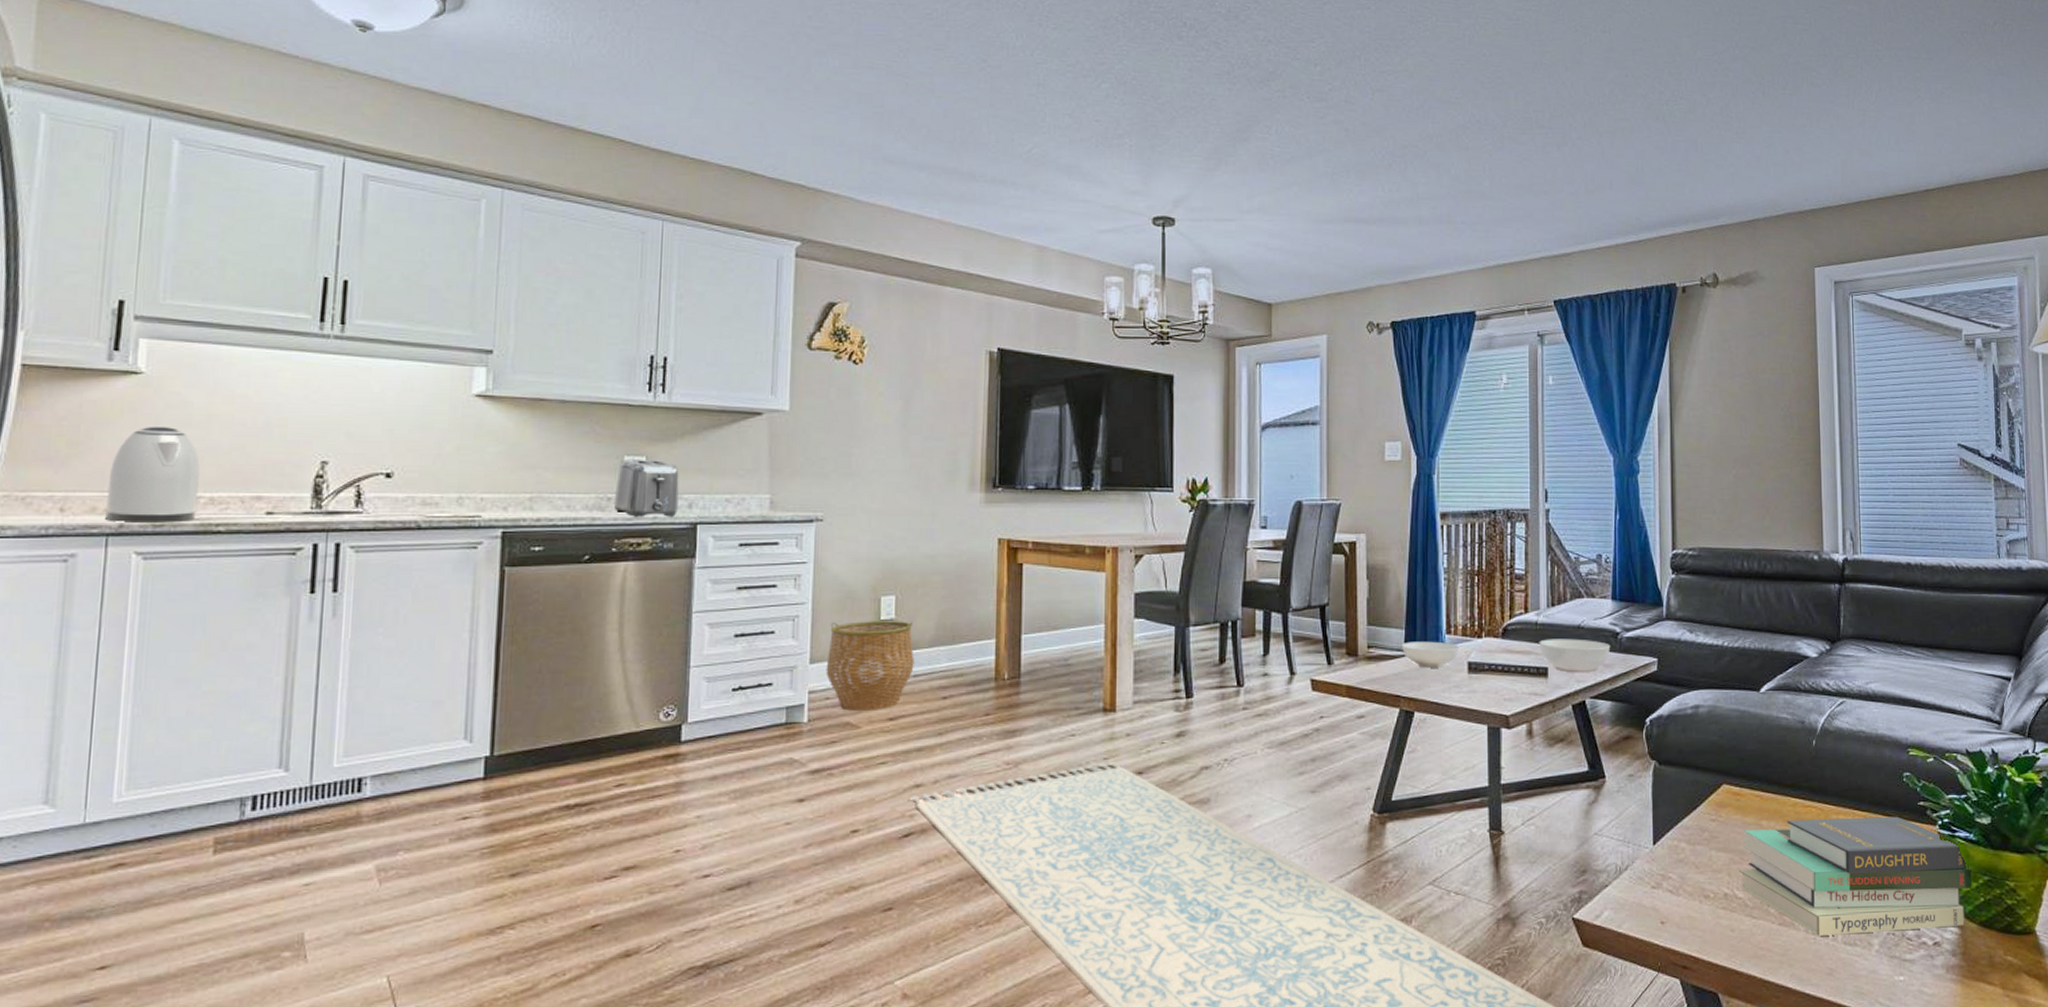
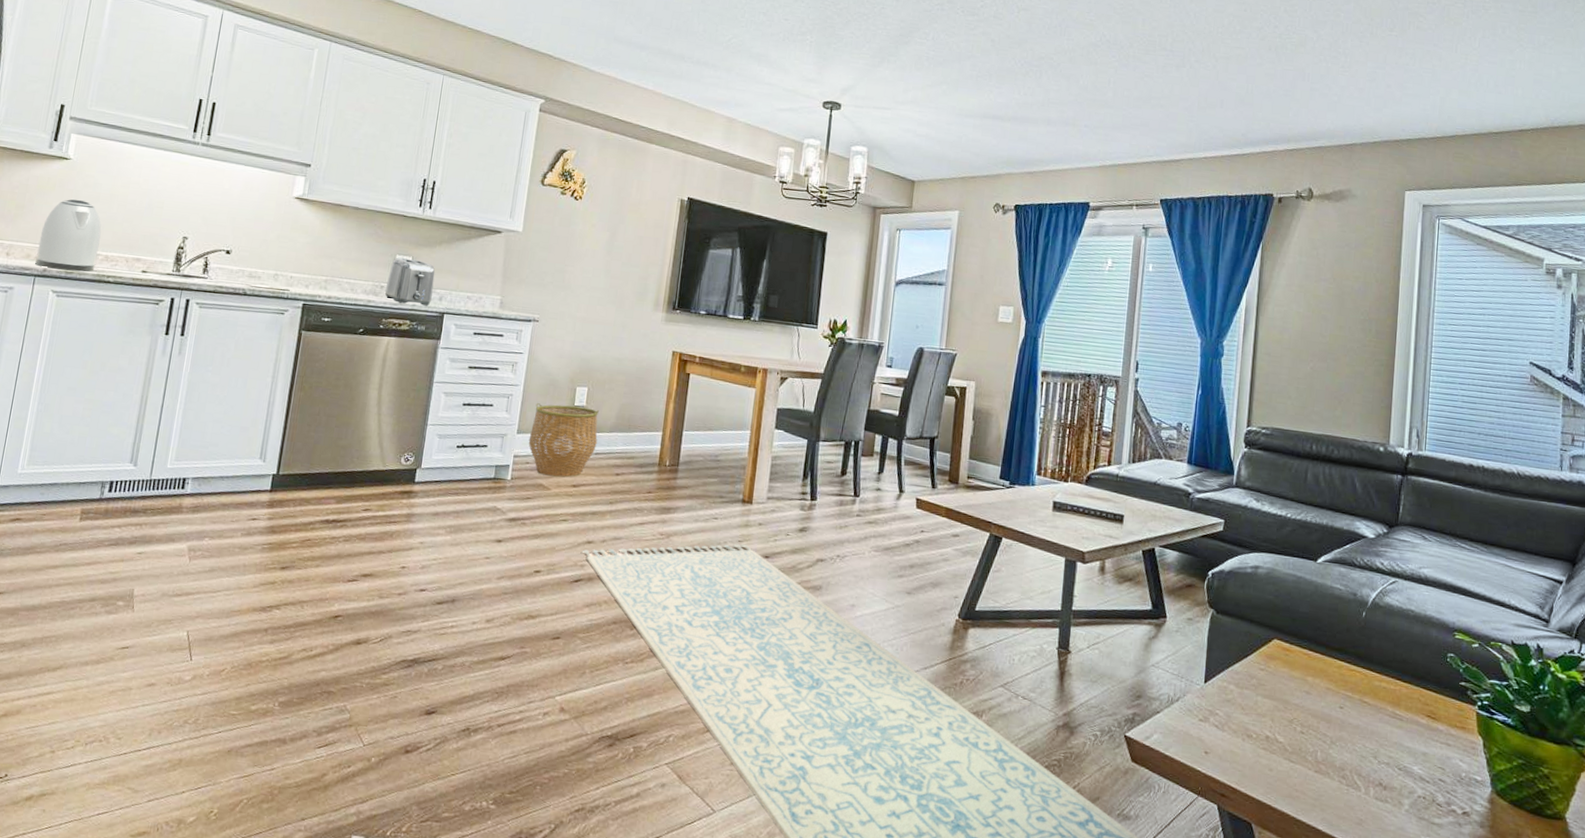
bowl: present [1401,641,1460,668] -> none [996,477,1048,503]
bowl: present [1539,638,1611,673] -> none [1118,490,1183,525]
books: present [1739,816,1972,936] -> none [1281,680,1506,801]

